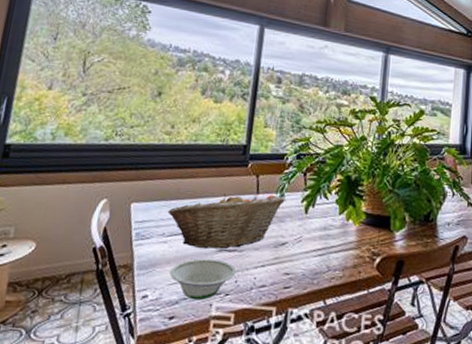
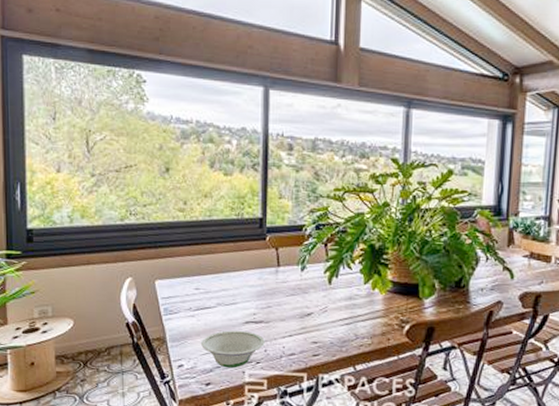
fruit basket: present [167,192,285,249] -> none [191,267,307,321]

